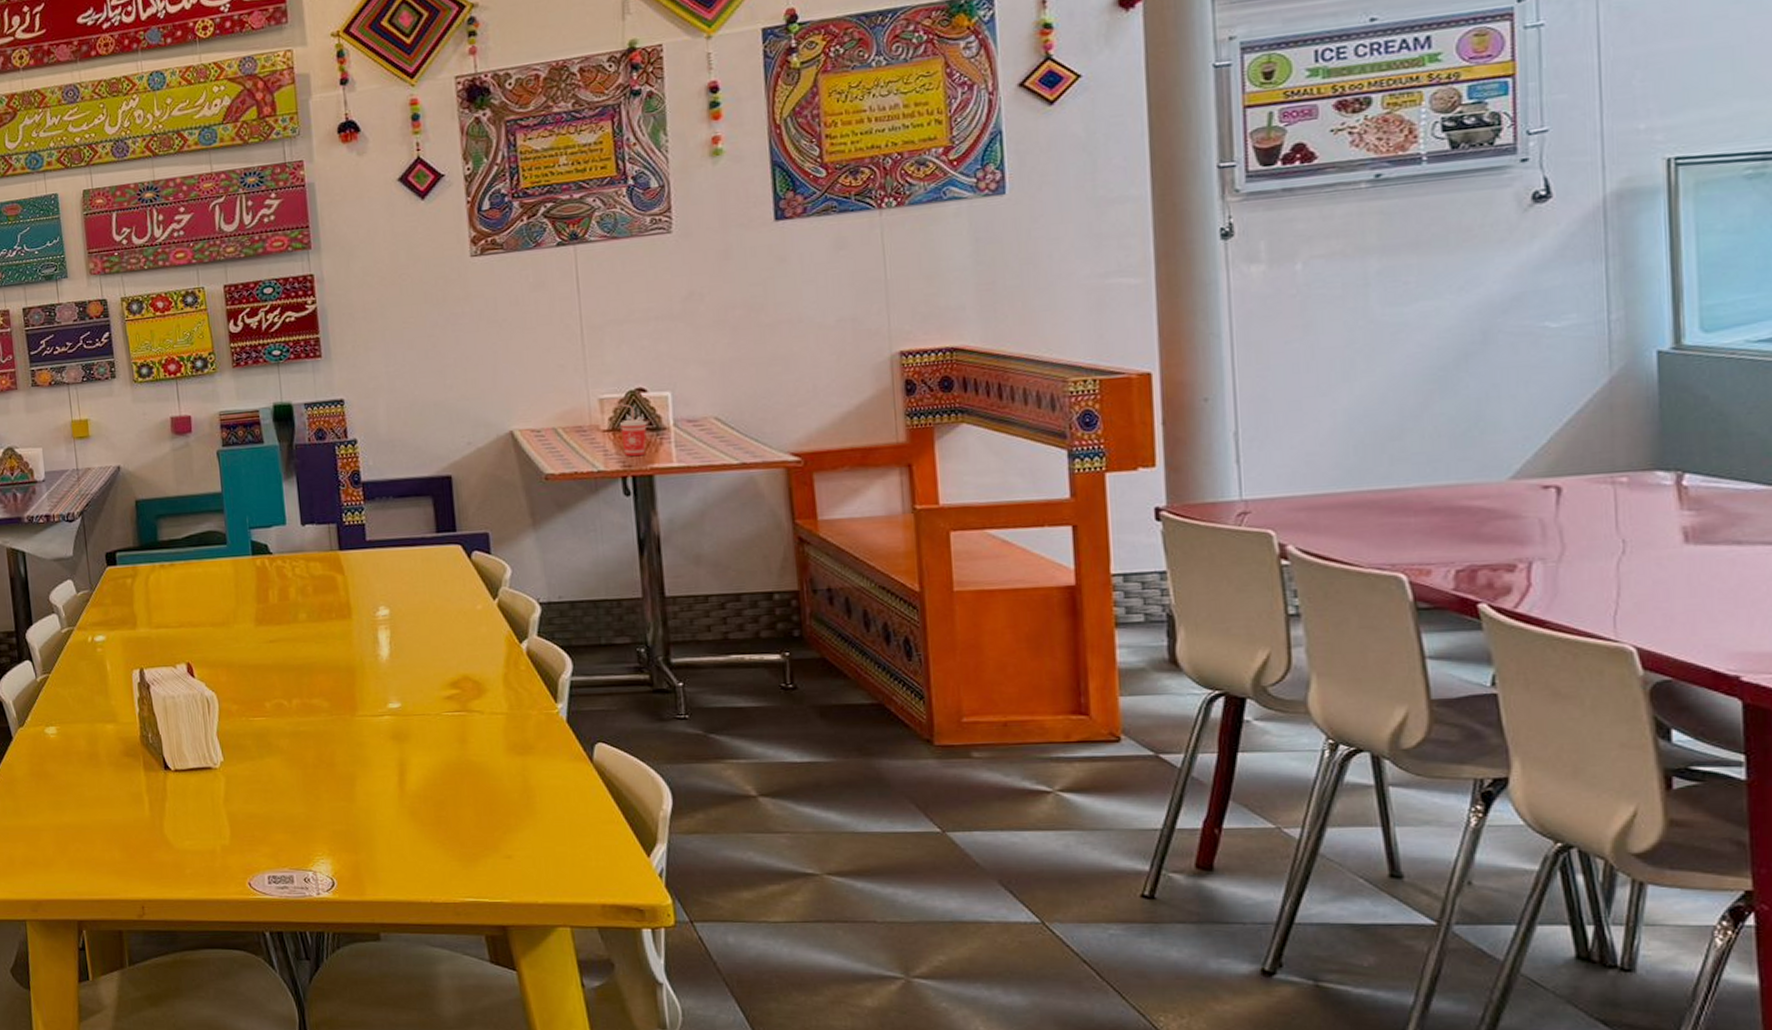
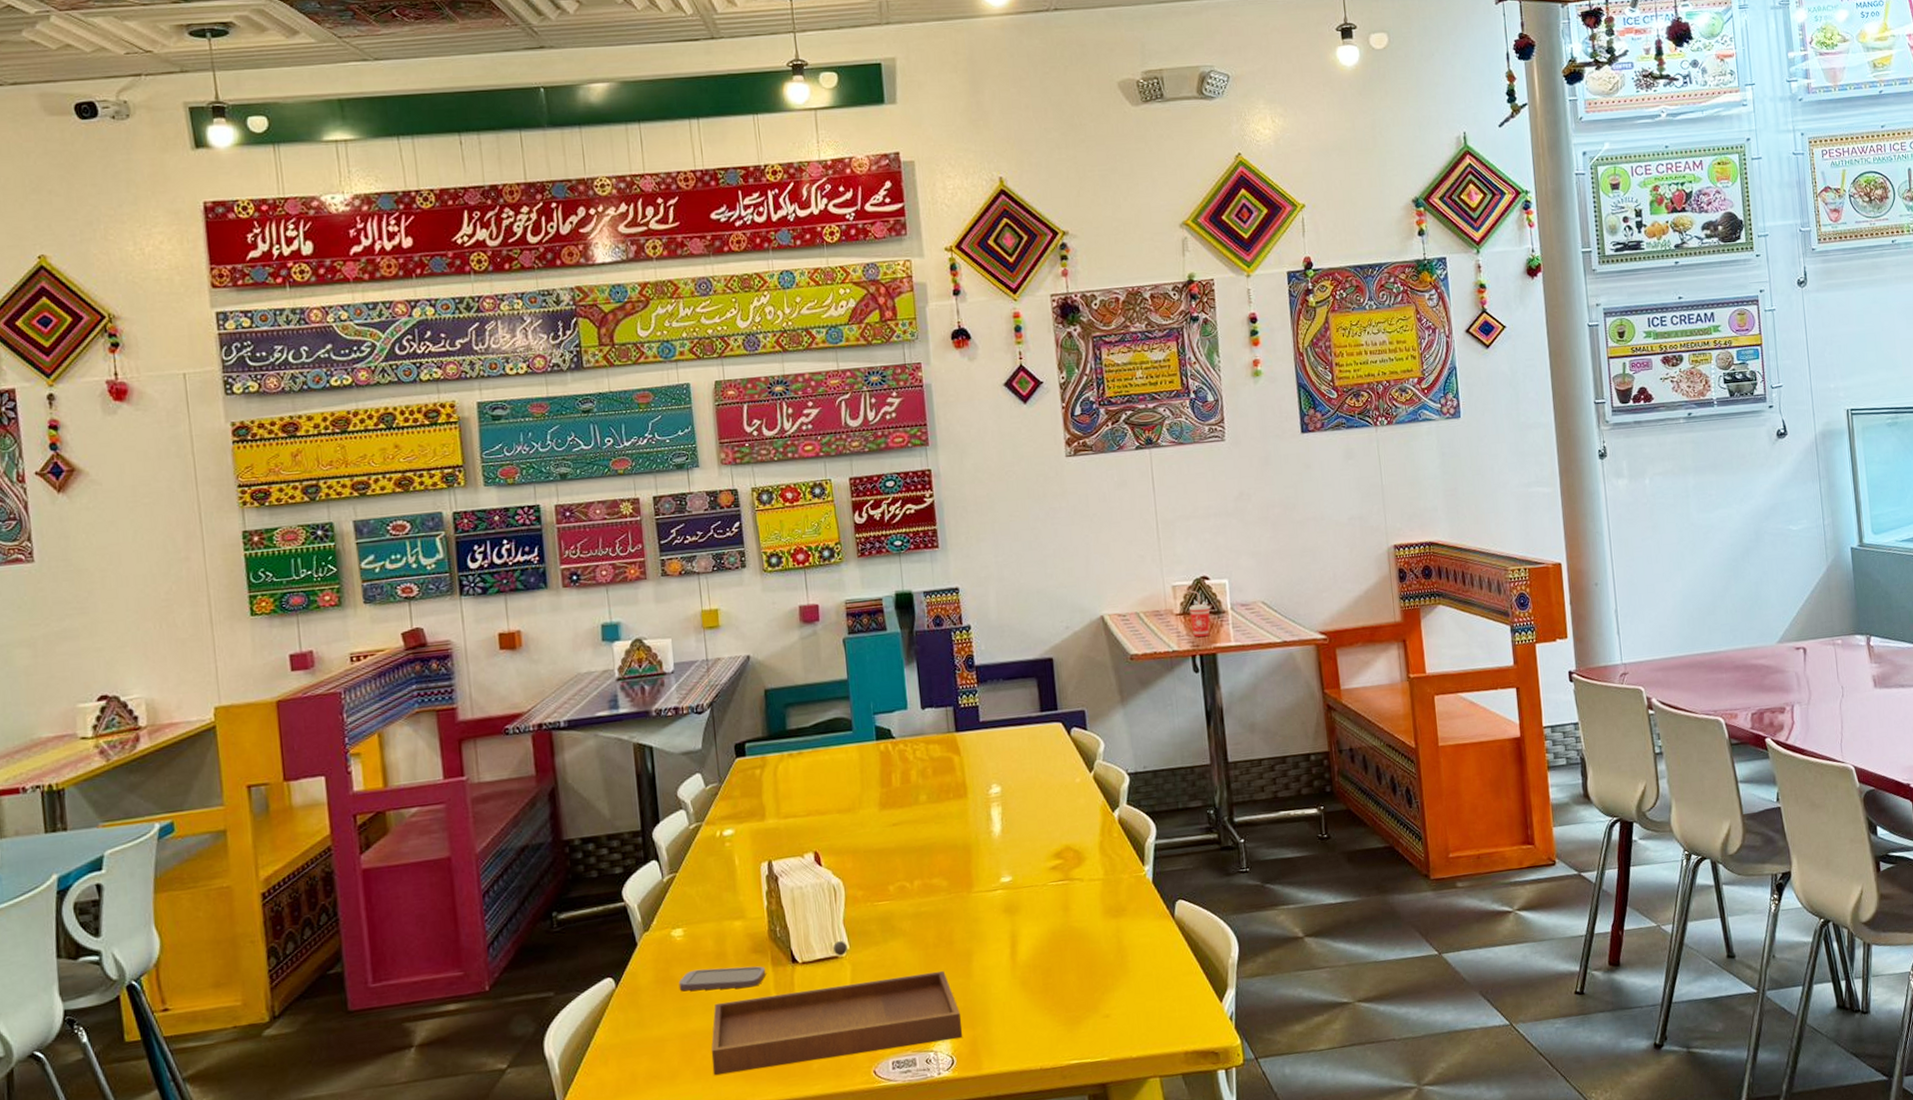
mobile phone: none [52,767,139,789] -> present [678,966,766,991]
tray: none [84,753,344,868] -> present [711,941,962,1075]

